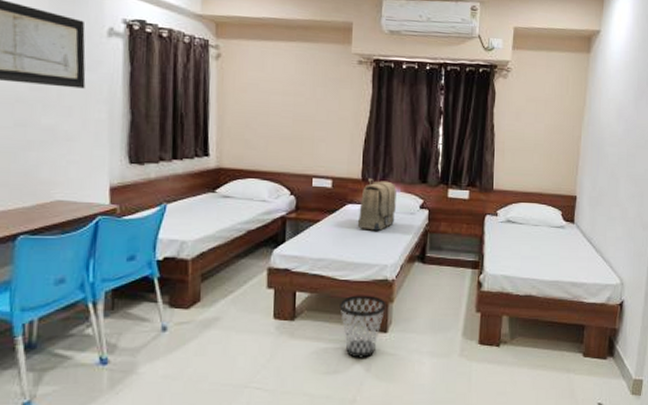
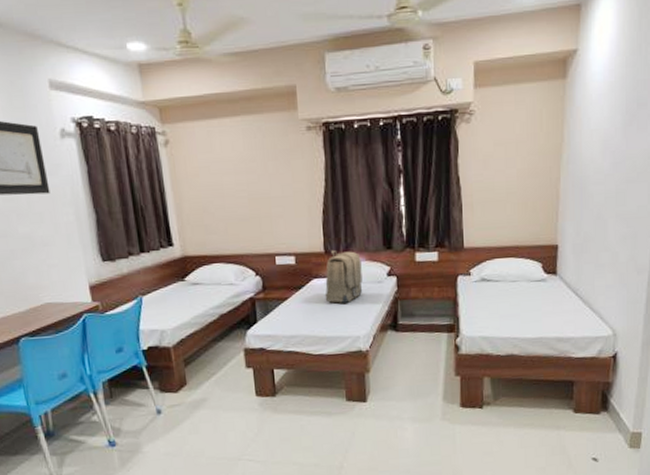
wastebasket: present [339,295,387,358] -> none [317,367,363,428]

